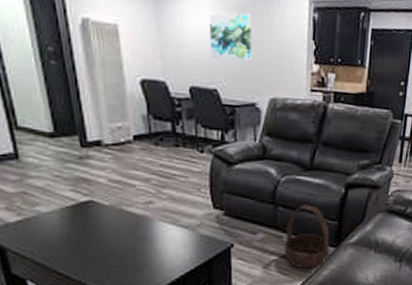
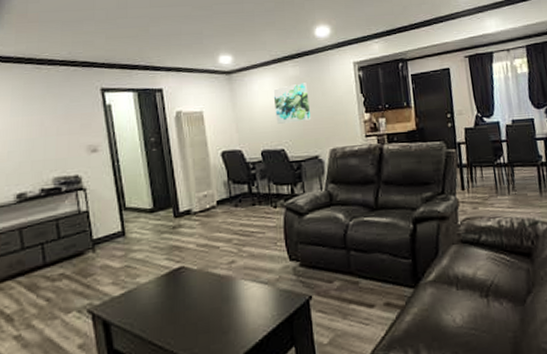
basket: present [285,204,330,269] -> none [360,245,409,316]

